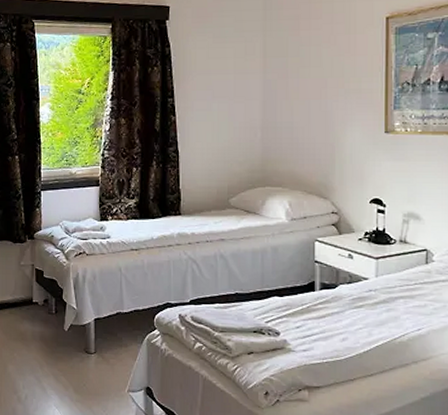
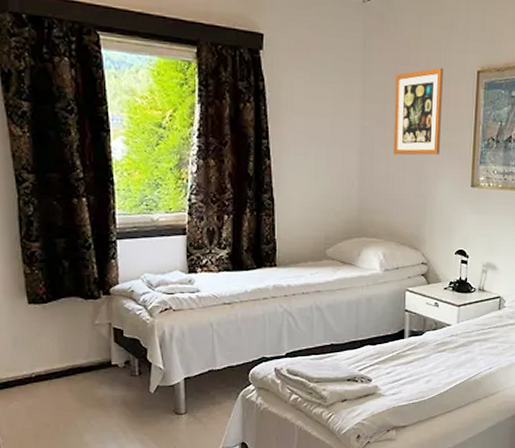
wall art: none [296,19,348,105] -> present [393,68,443,156]

